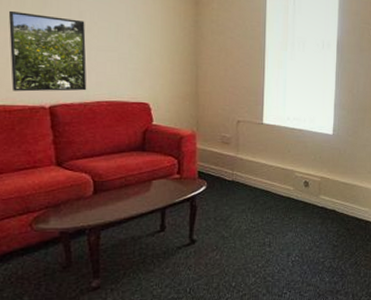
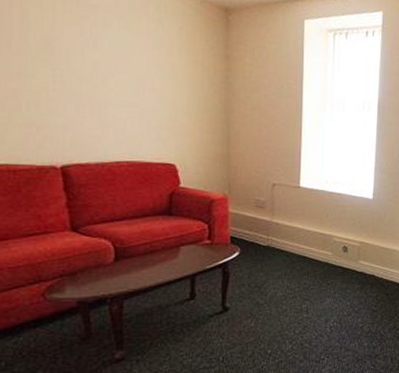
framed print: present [8,10,87,92] -> none [8,58,105,150]

